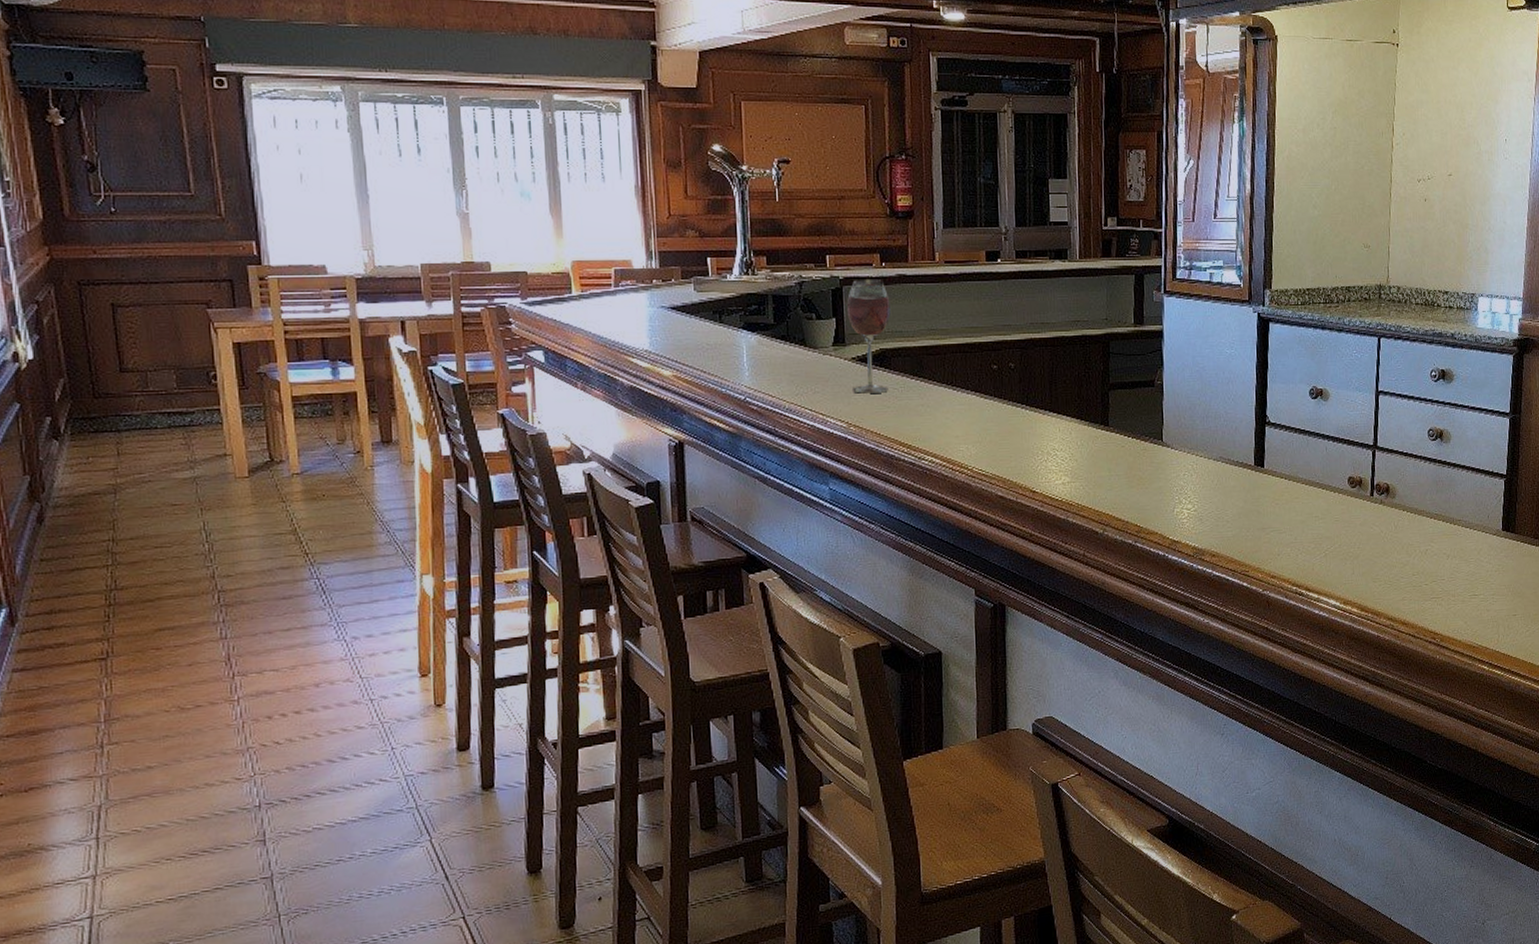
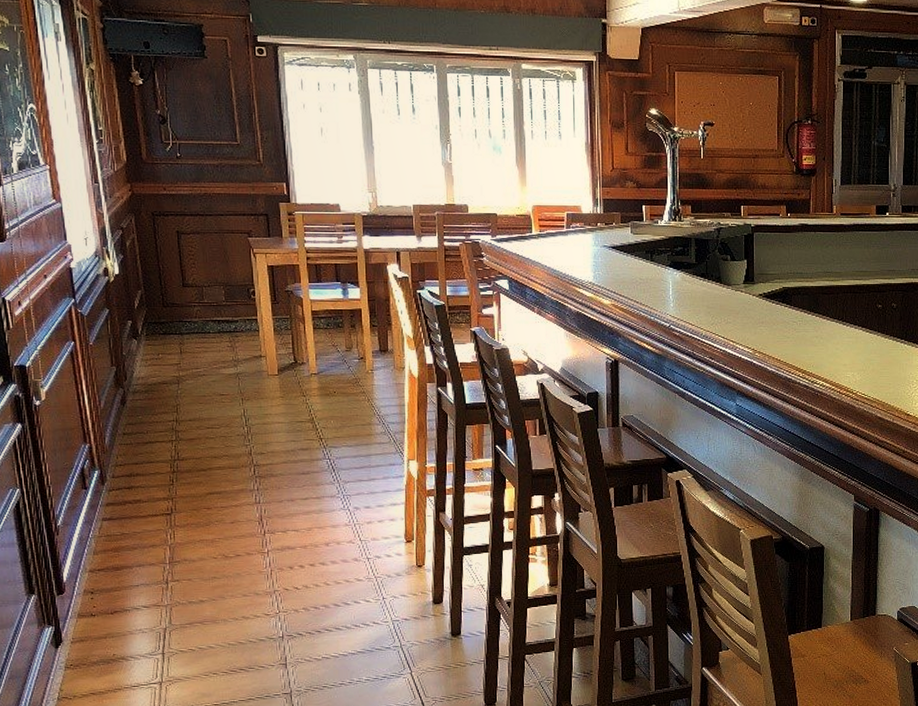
wineglass: present [846,278,891,394] -> none [756,227,793,325]

